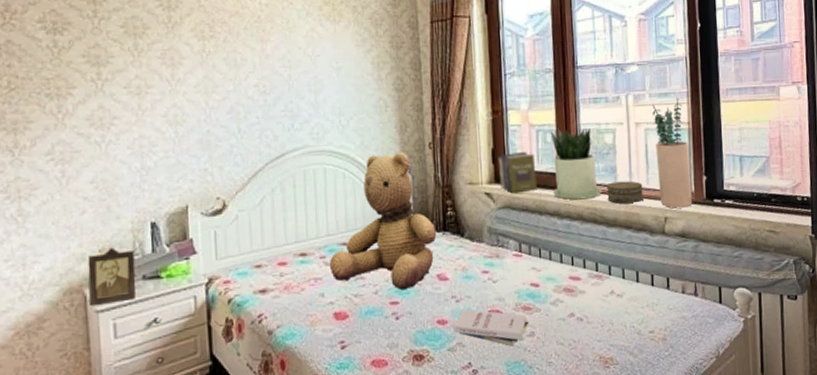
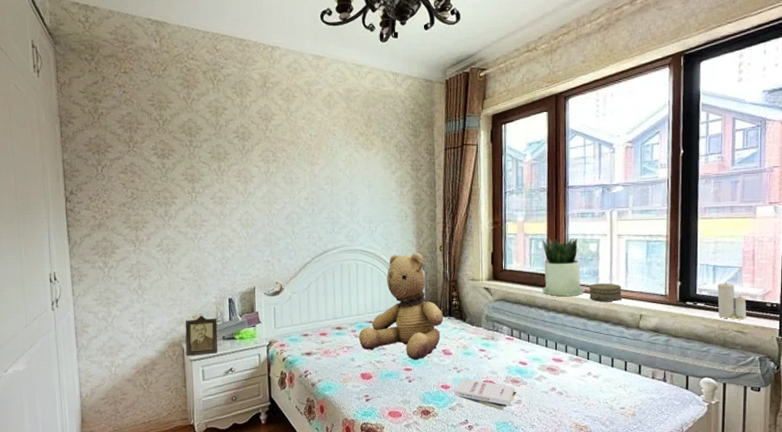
books: present [497,152,537,194] -> none [496,256,528,289]
vase: present [652,97,693,209] -> none [634,214,666,308]
candle: none [745,174,777,218] -> present [717,282,746,320]

